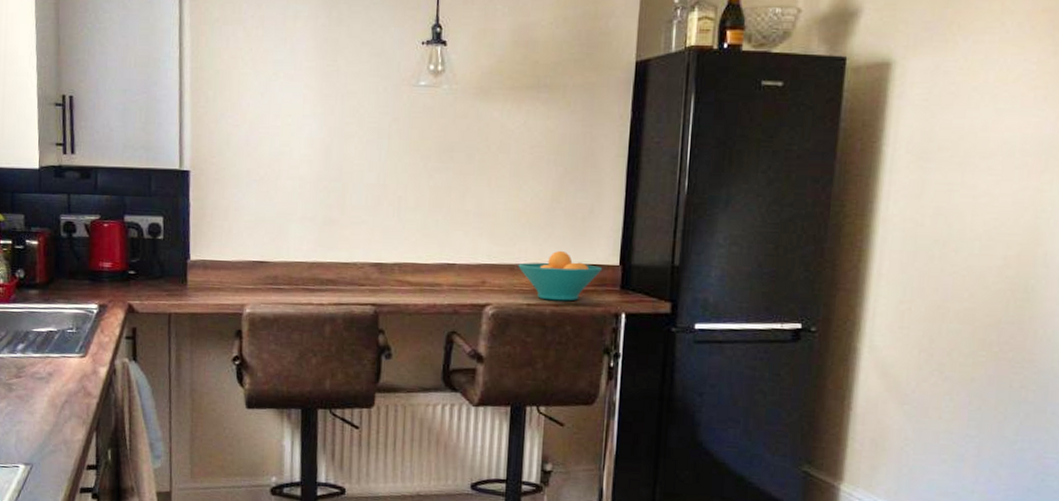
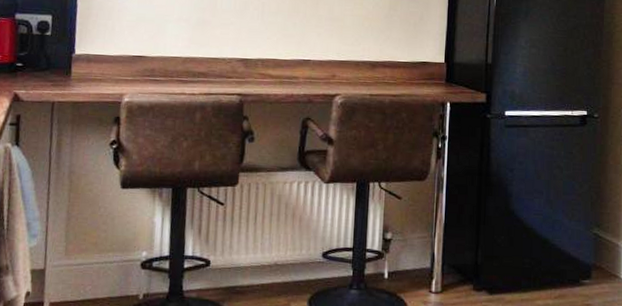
fruit bowl: present [518,251,603,302] -> none [362,50,431,92]

